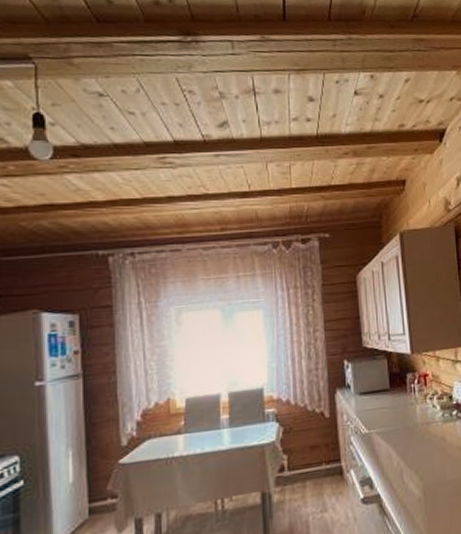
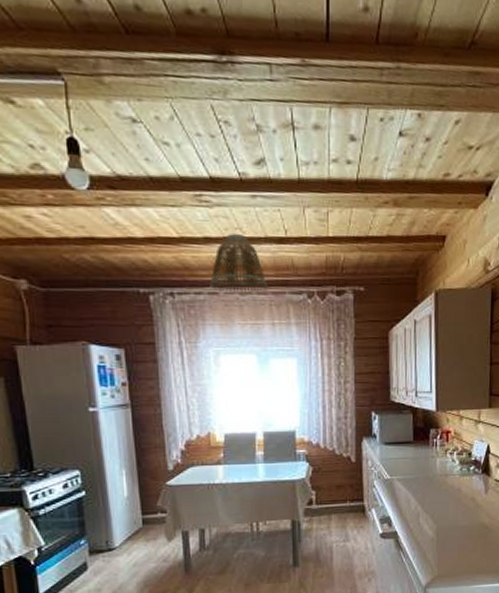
lamp shade: none [172,192,233,249] -> present [210,234,269,293]

